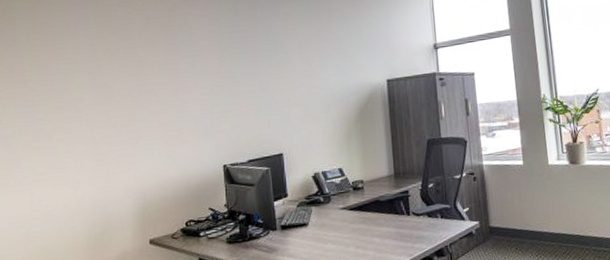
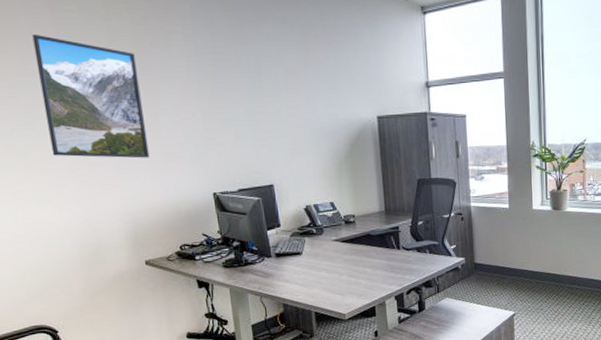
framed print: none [75,26,166,137] -> present [32,33,150,159]

